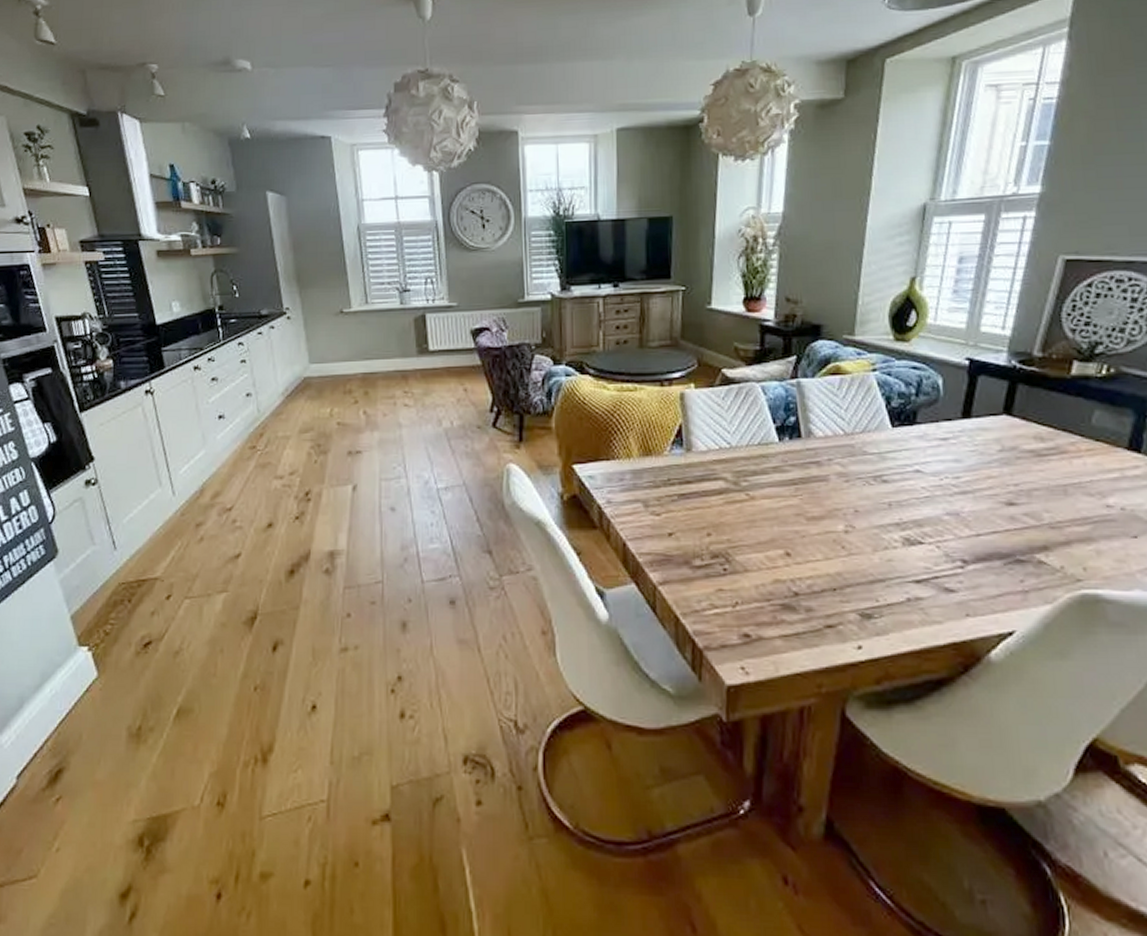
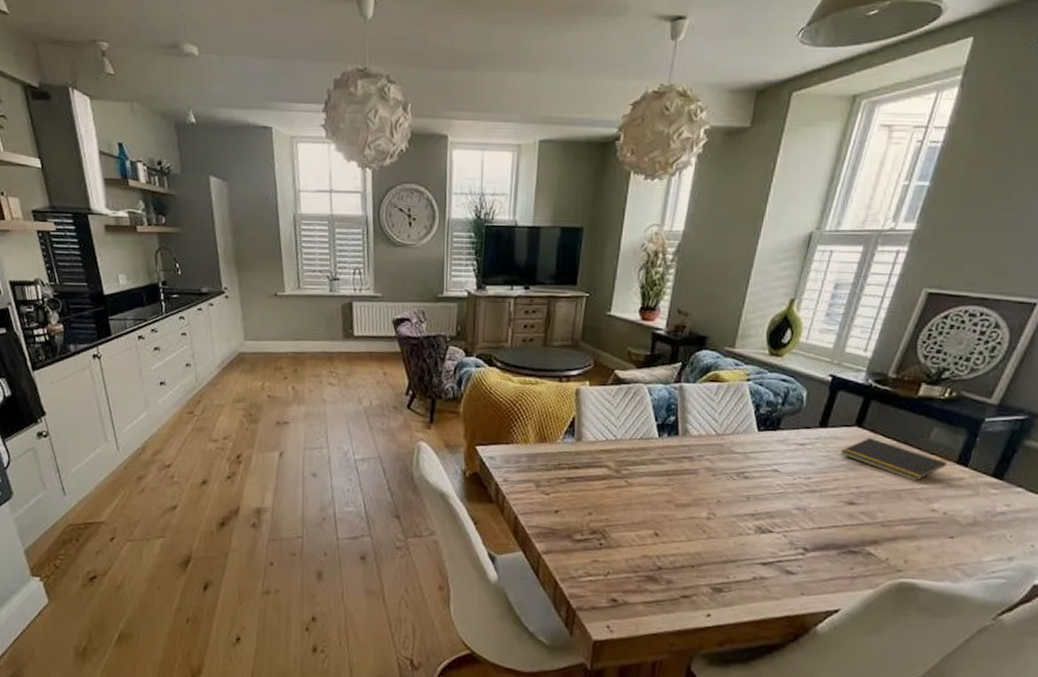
notepad: none [990,426,1116,473] -> present [840,437,946,481]

